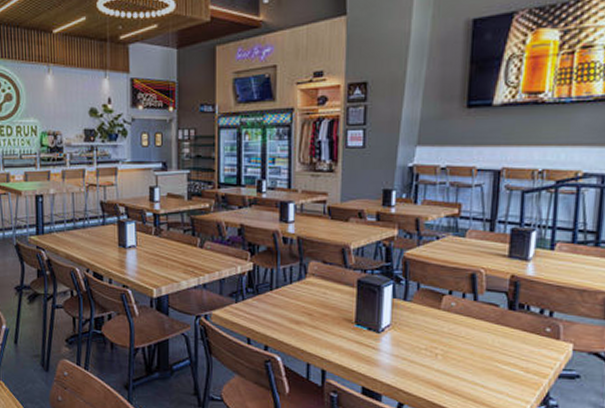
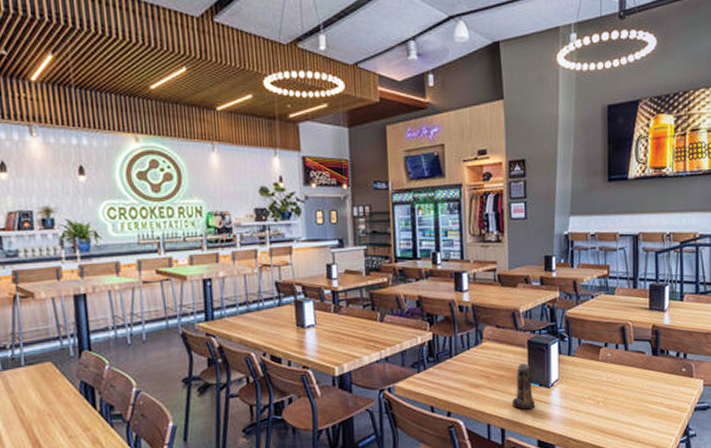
candle: none [336,304,361,353] -> present [512,364,535,410]

